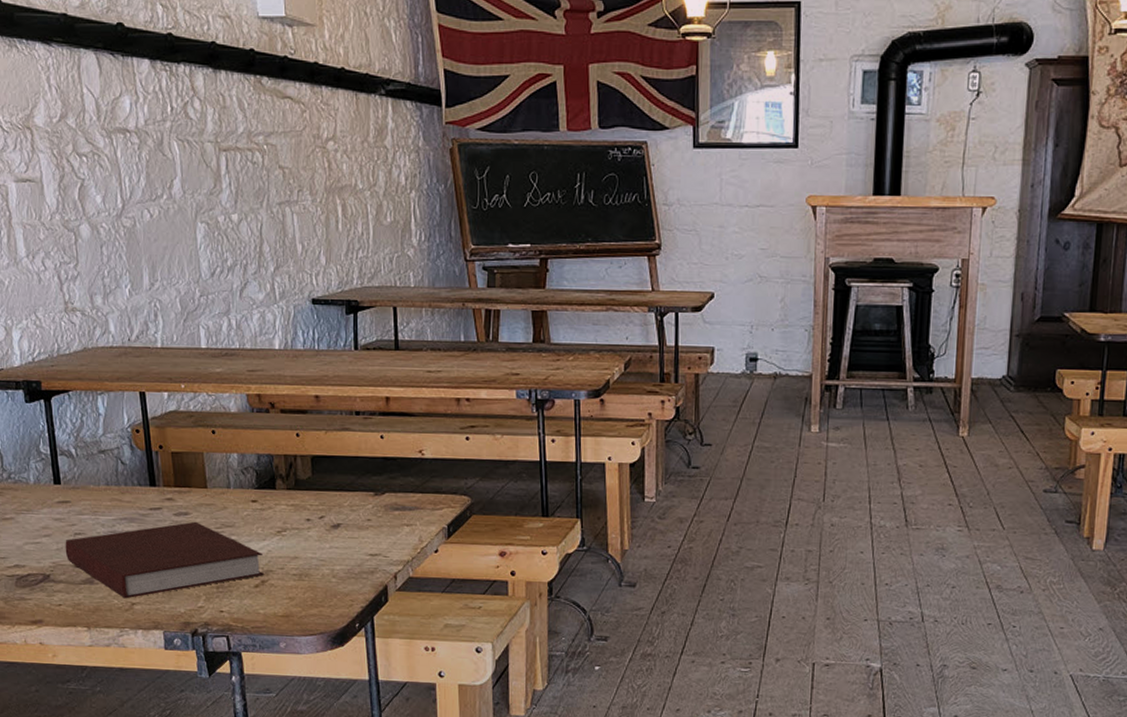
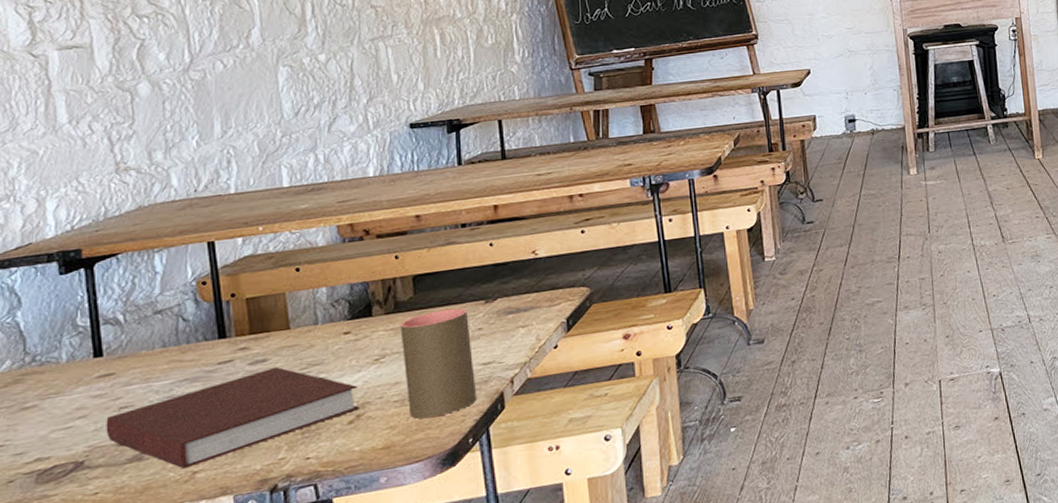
cup: none [299,494,364,597] -> present [400,308,477,419]

